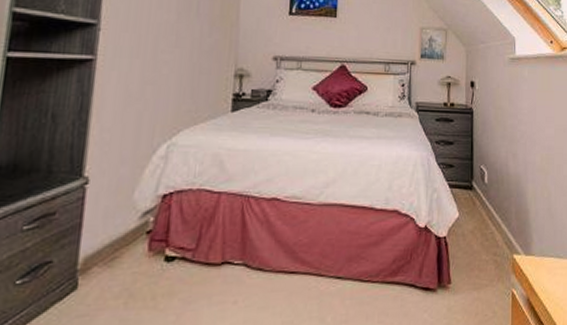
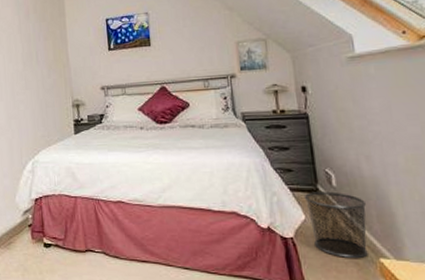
waste bin: none [460,188,508,257] -> present [304,191,368,259]

